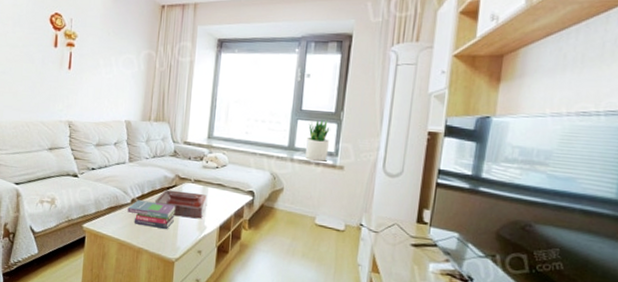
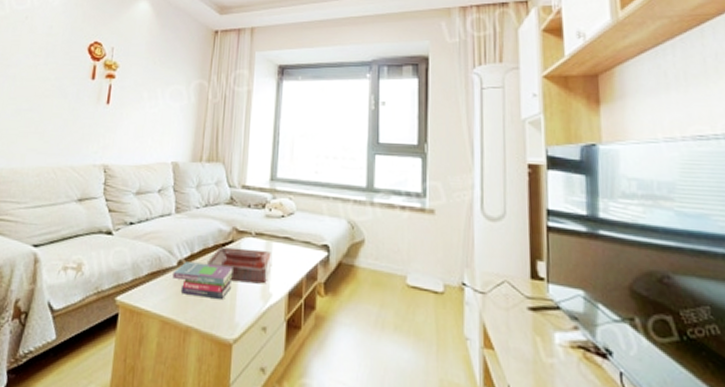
planter: present [305,119,330,163] -> none [386,153,414,206]

